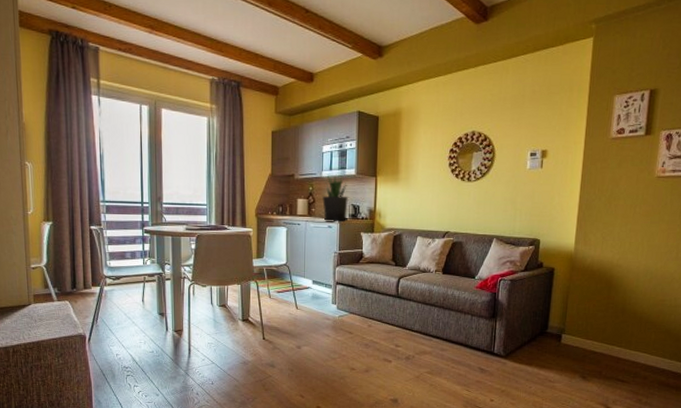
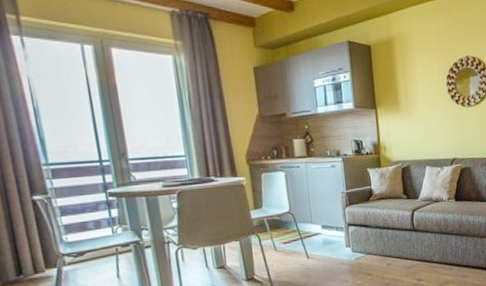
planter: present [322,174,348,223] -> none [321,110,351,162]

